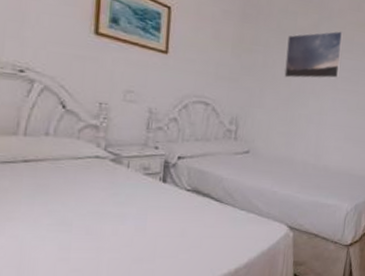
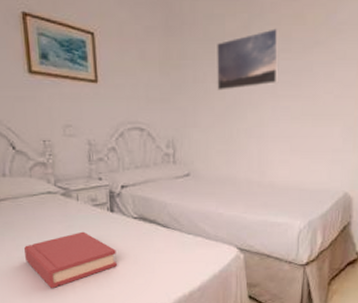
hardback book: none [56,200,163,260] -> present [24,231,117,288]

